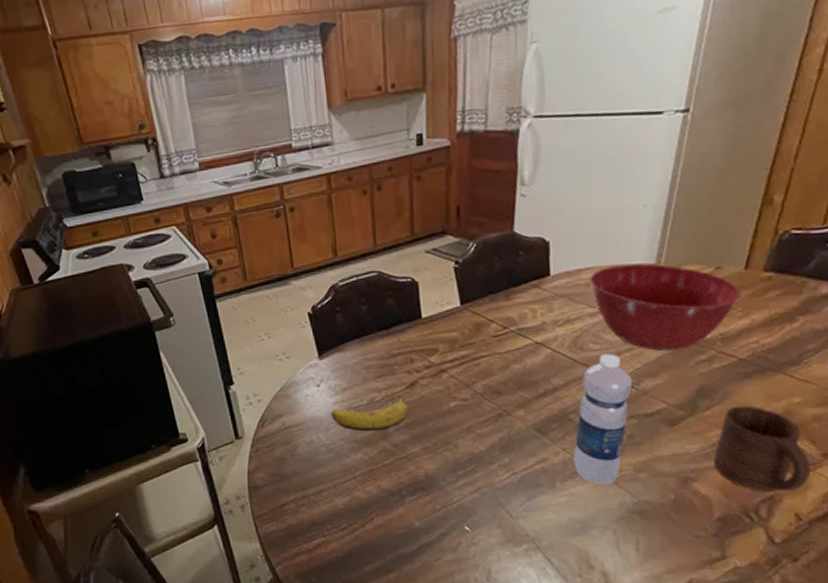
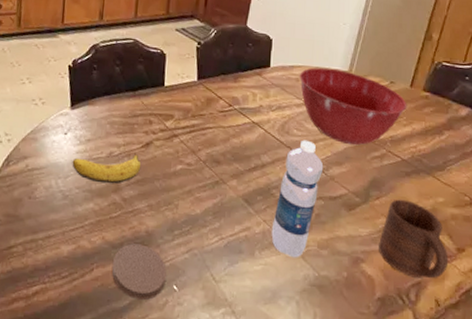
coaster: none [392,489,455,543] -> present [111,243,167,300]

